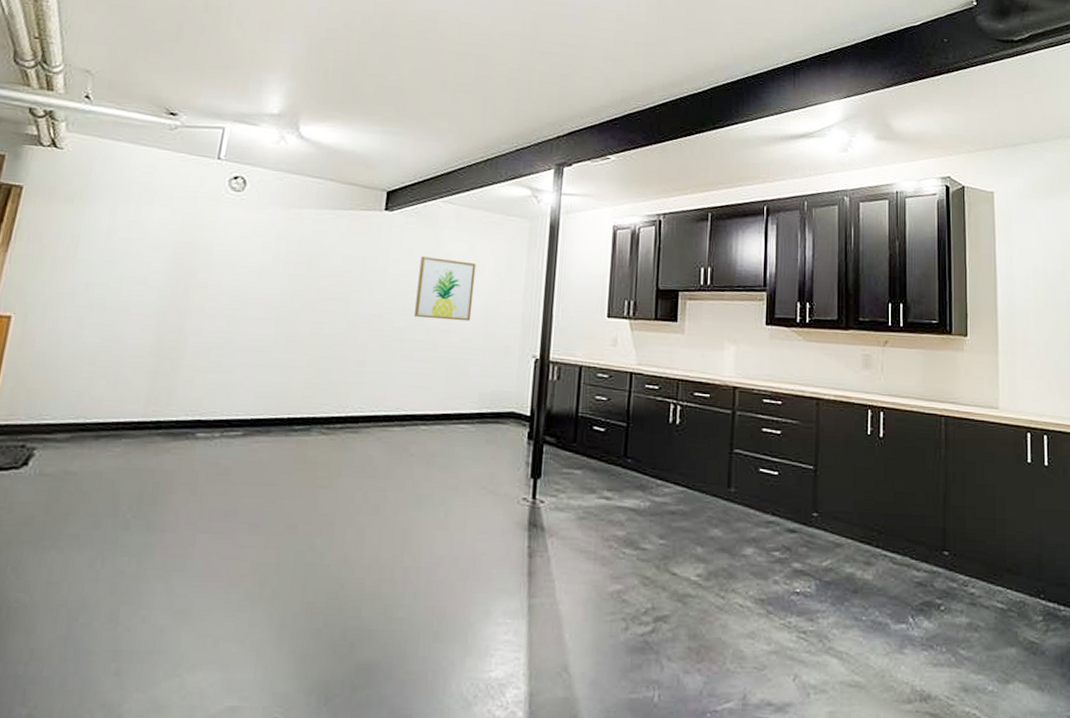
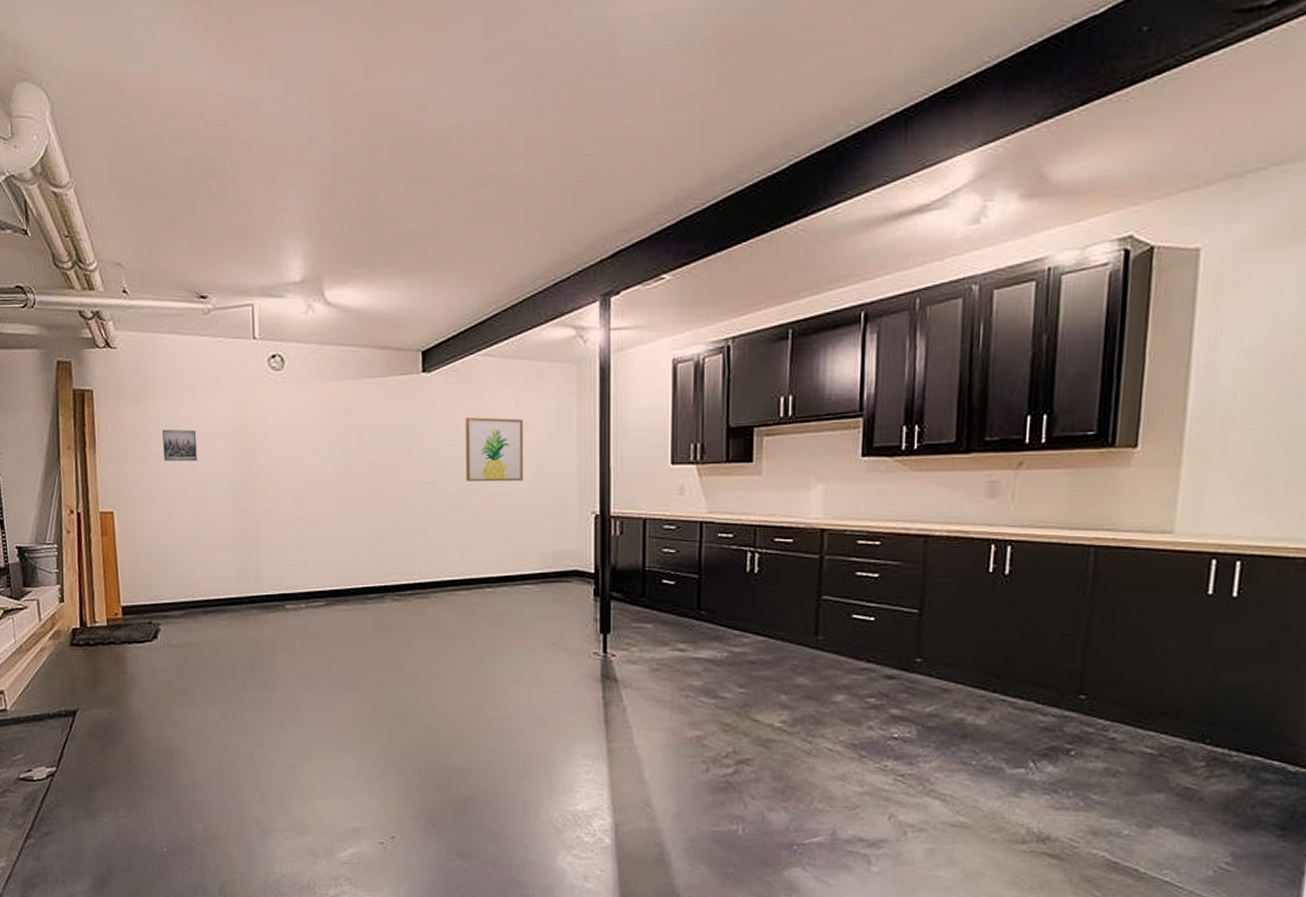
wall art: none [88,234,133,272] -> present [162,429,197,462]

